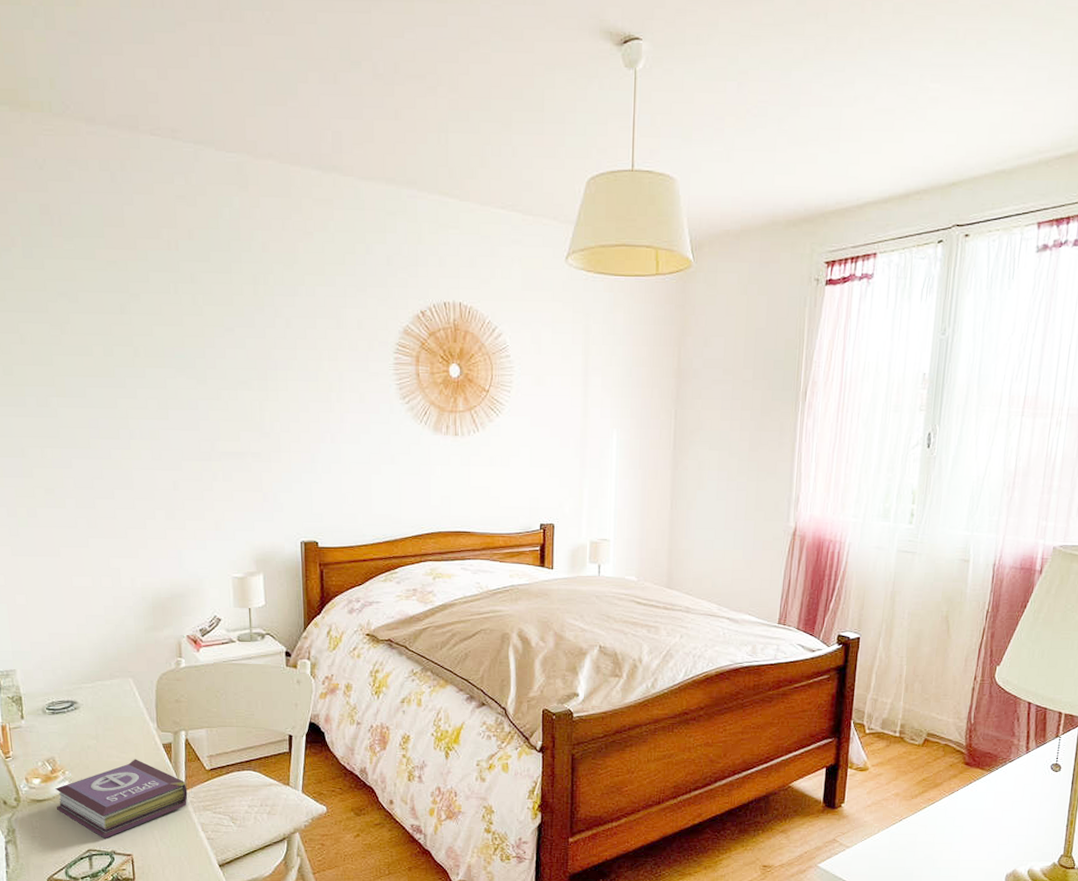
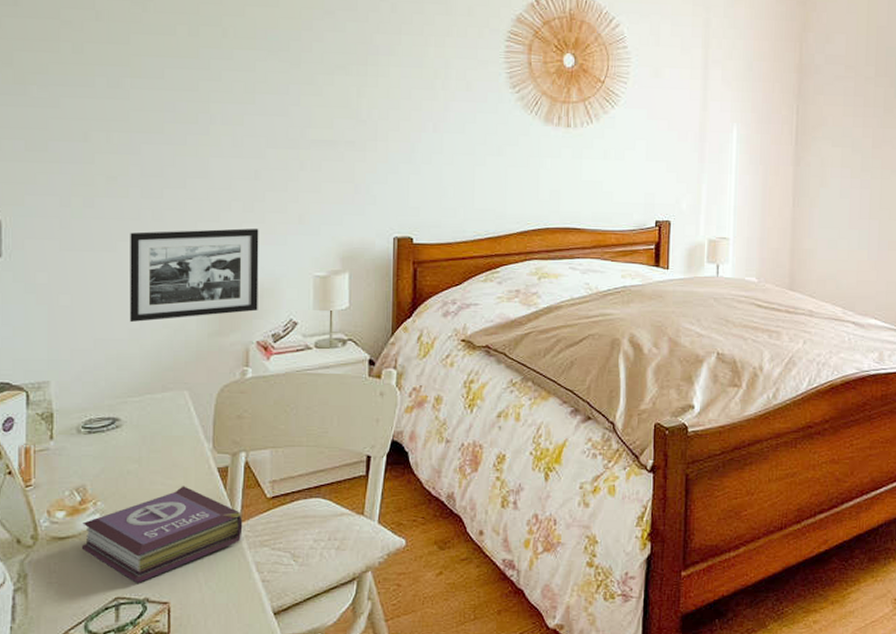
picture frame: none [70,535,186,619] -> present [129,228,259,323]

